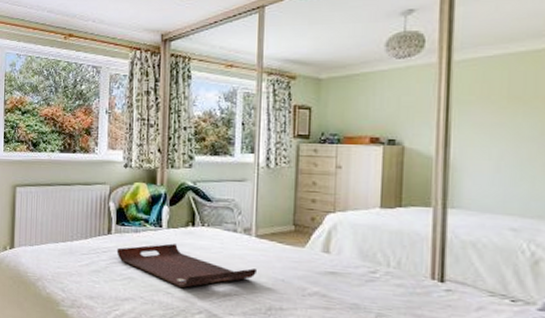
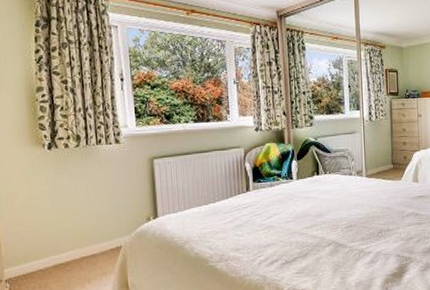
serving tray: present [116,243,256,289] -> none [256,192,369,228]

